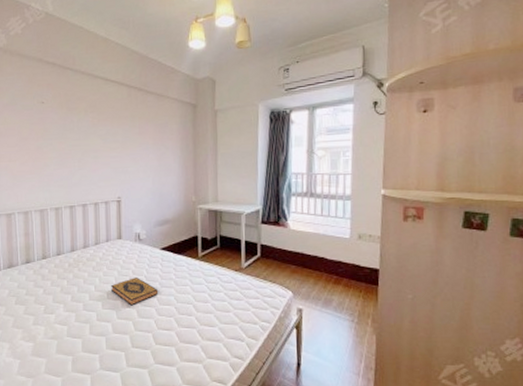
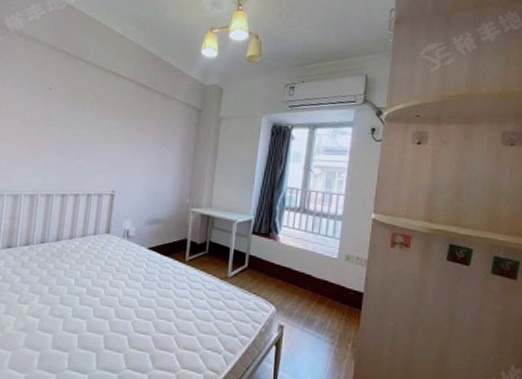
hardback book: present [111,278,159,306] -> none [92,275,140,305]

